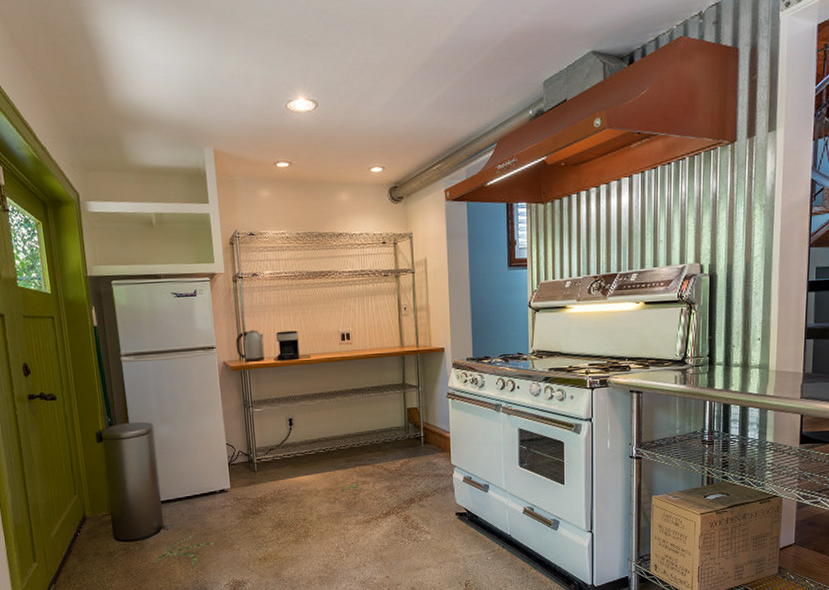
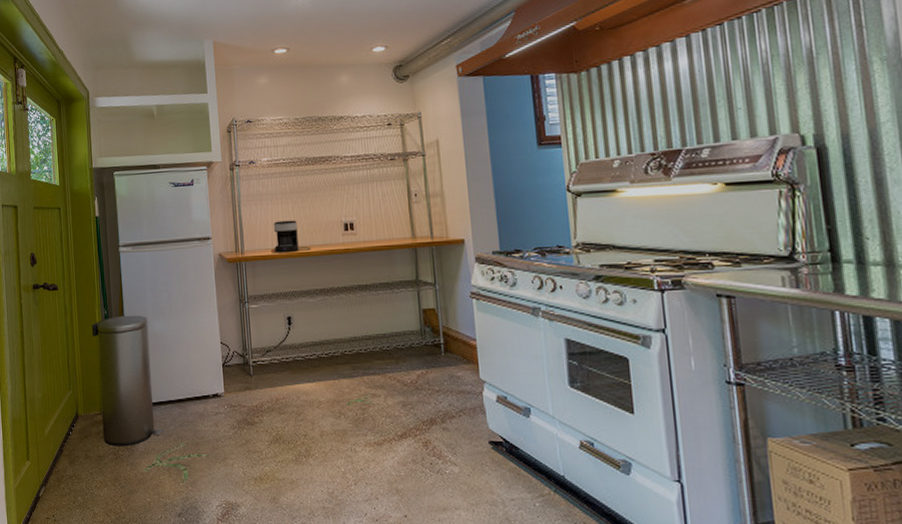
kettle: present [235,330,265,362] -> none [231,220,262,254]

